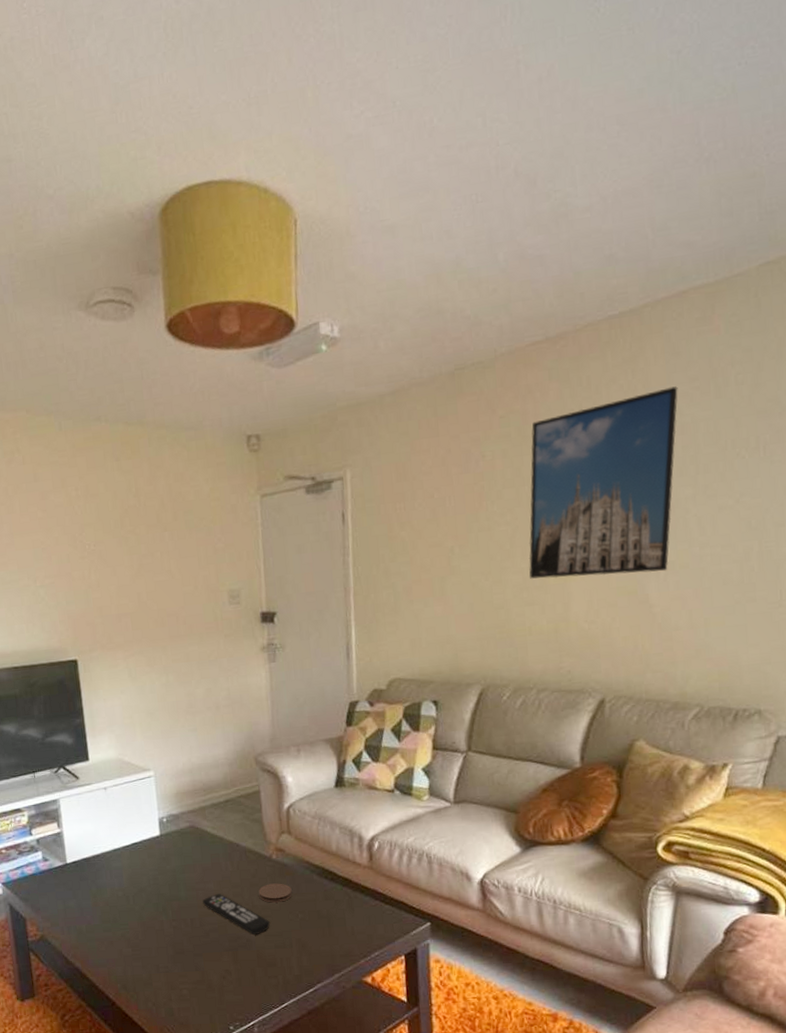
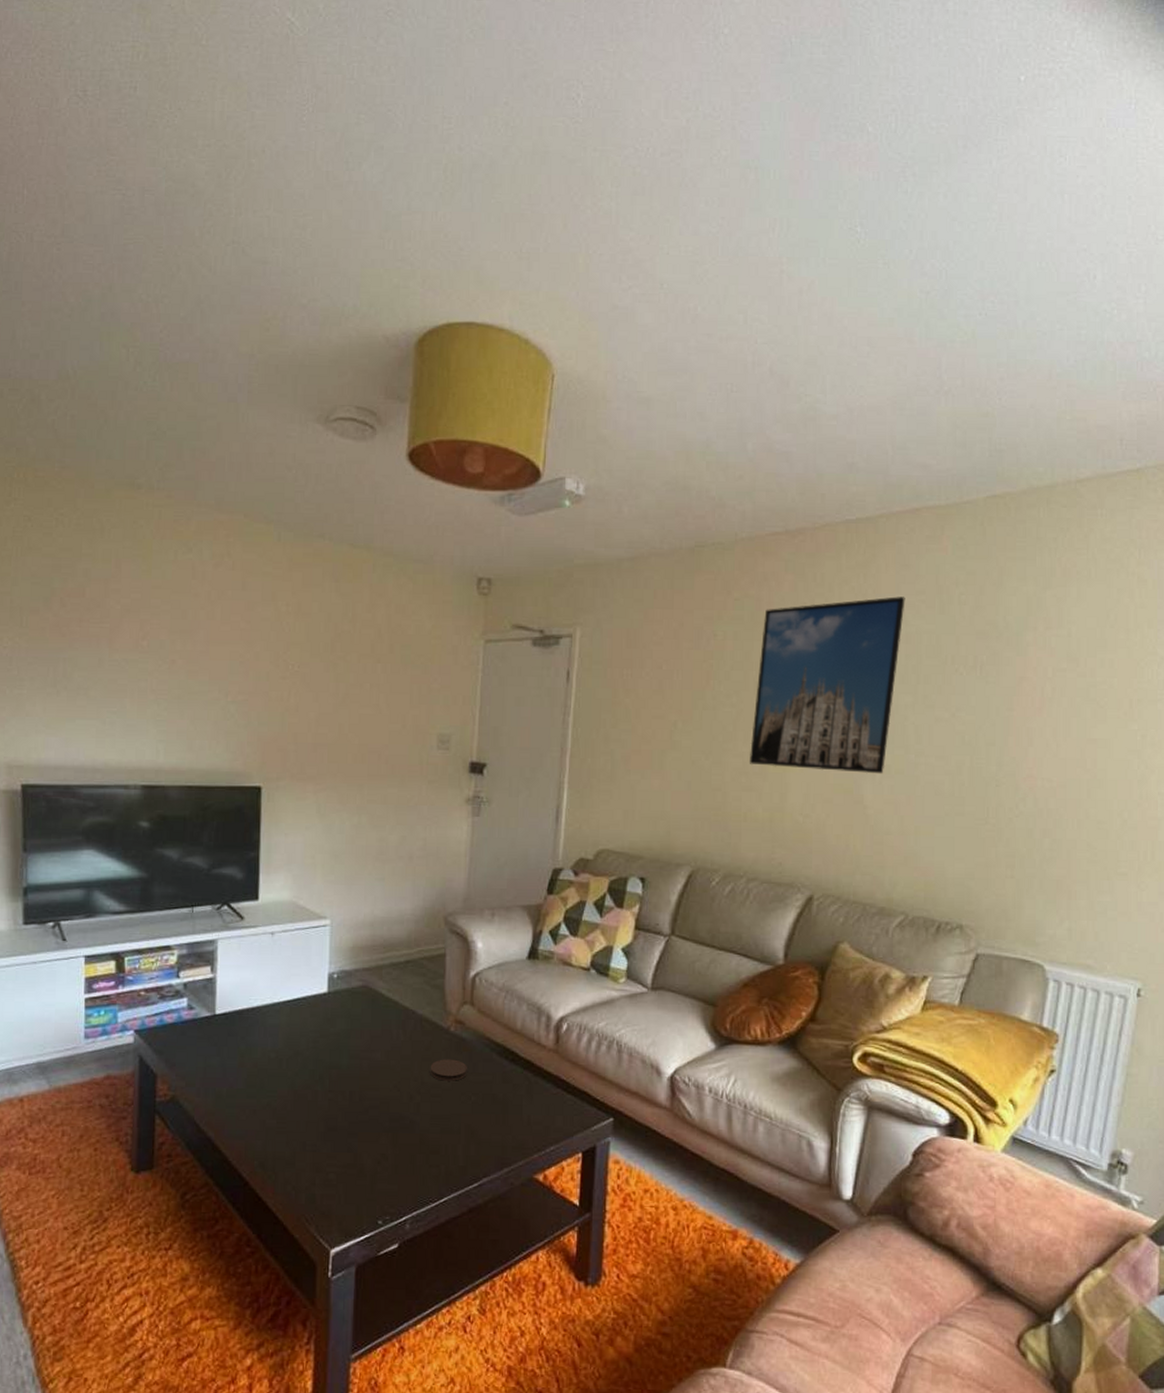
remote control: present [202,894,271,935] -> none [366,1065,439,1116]

